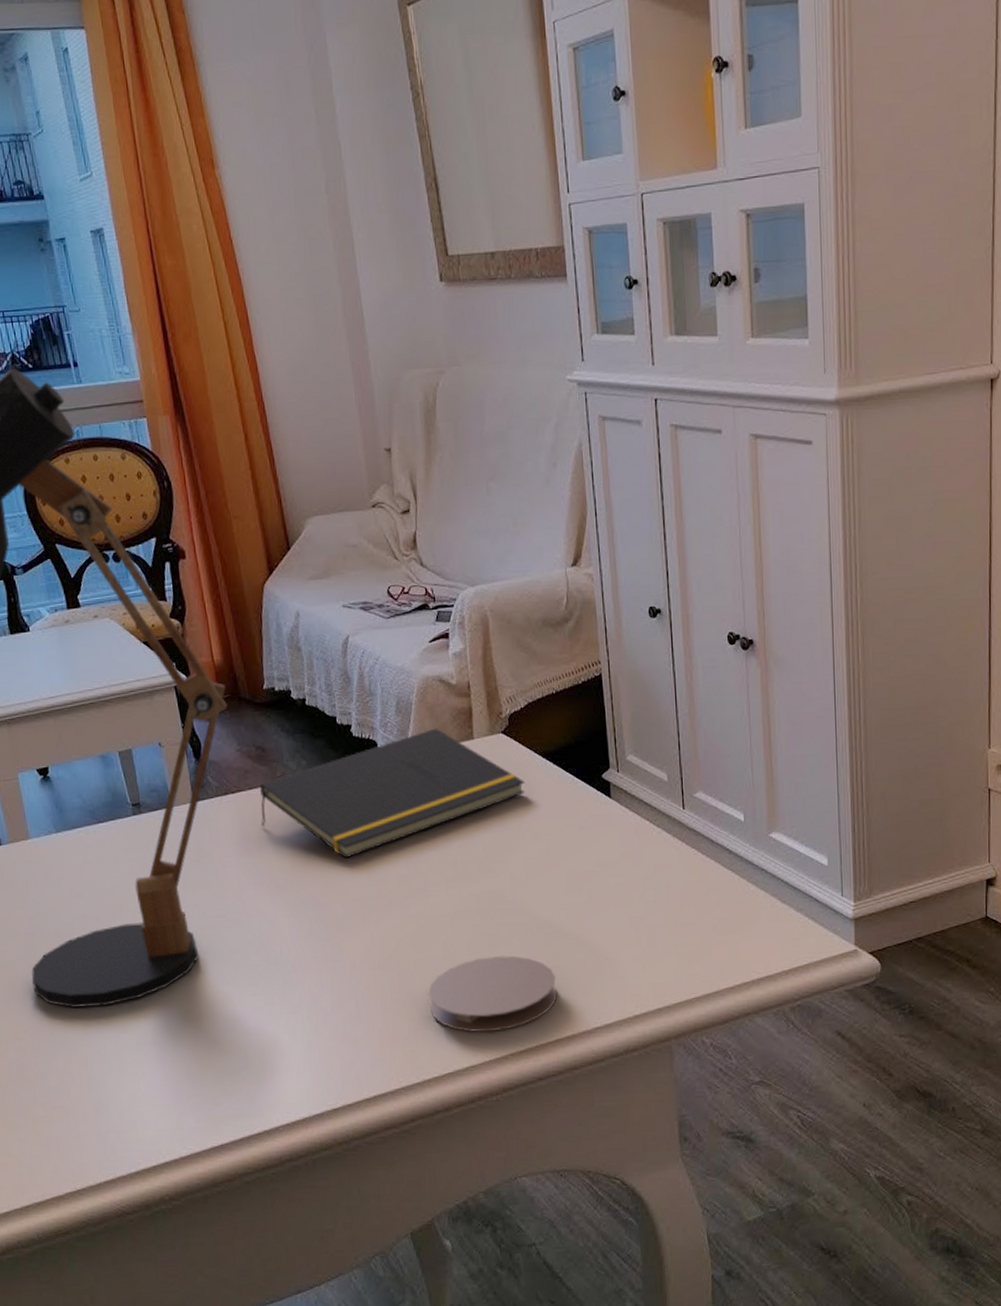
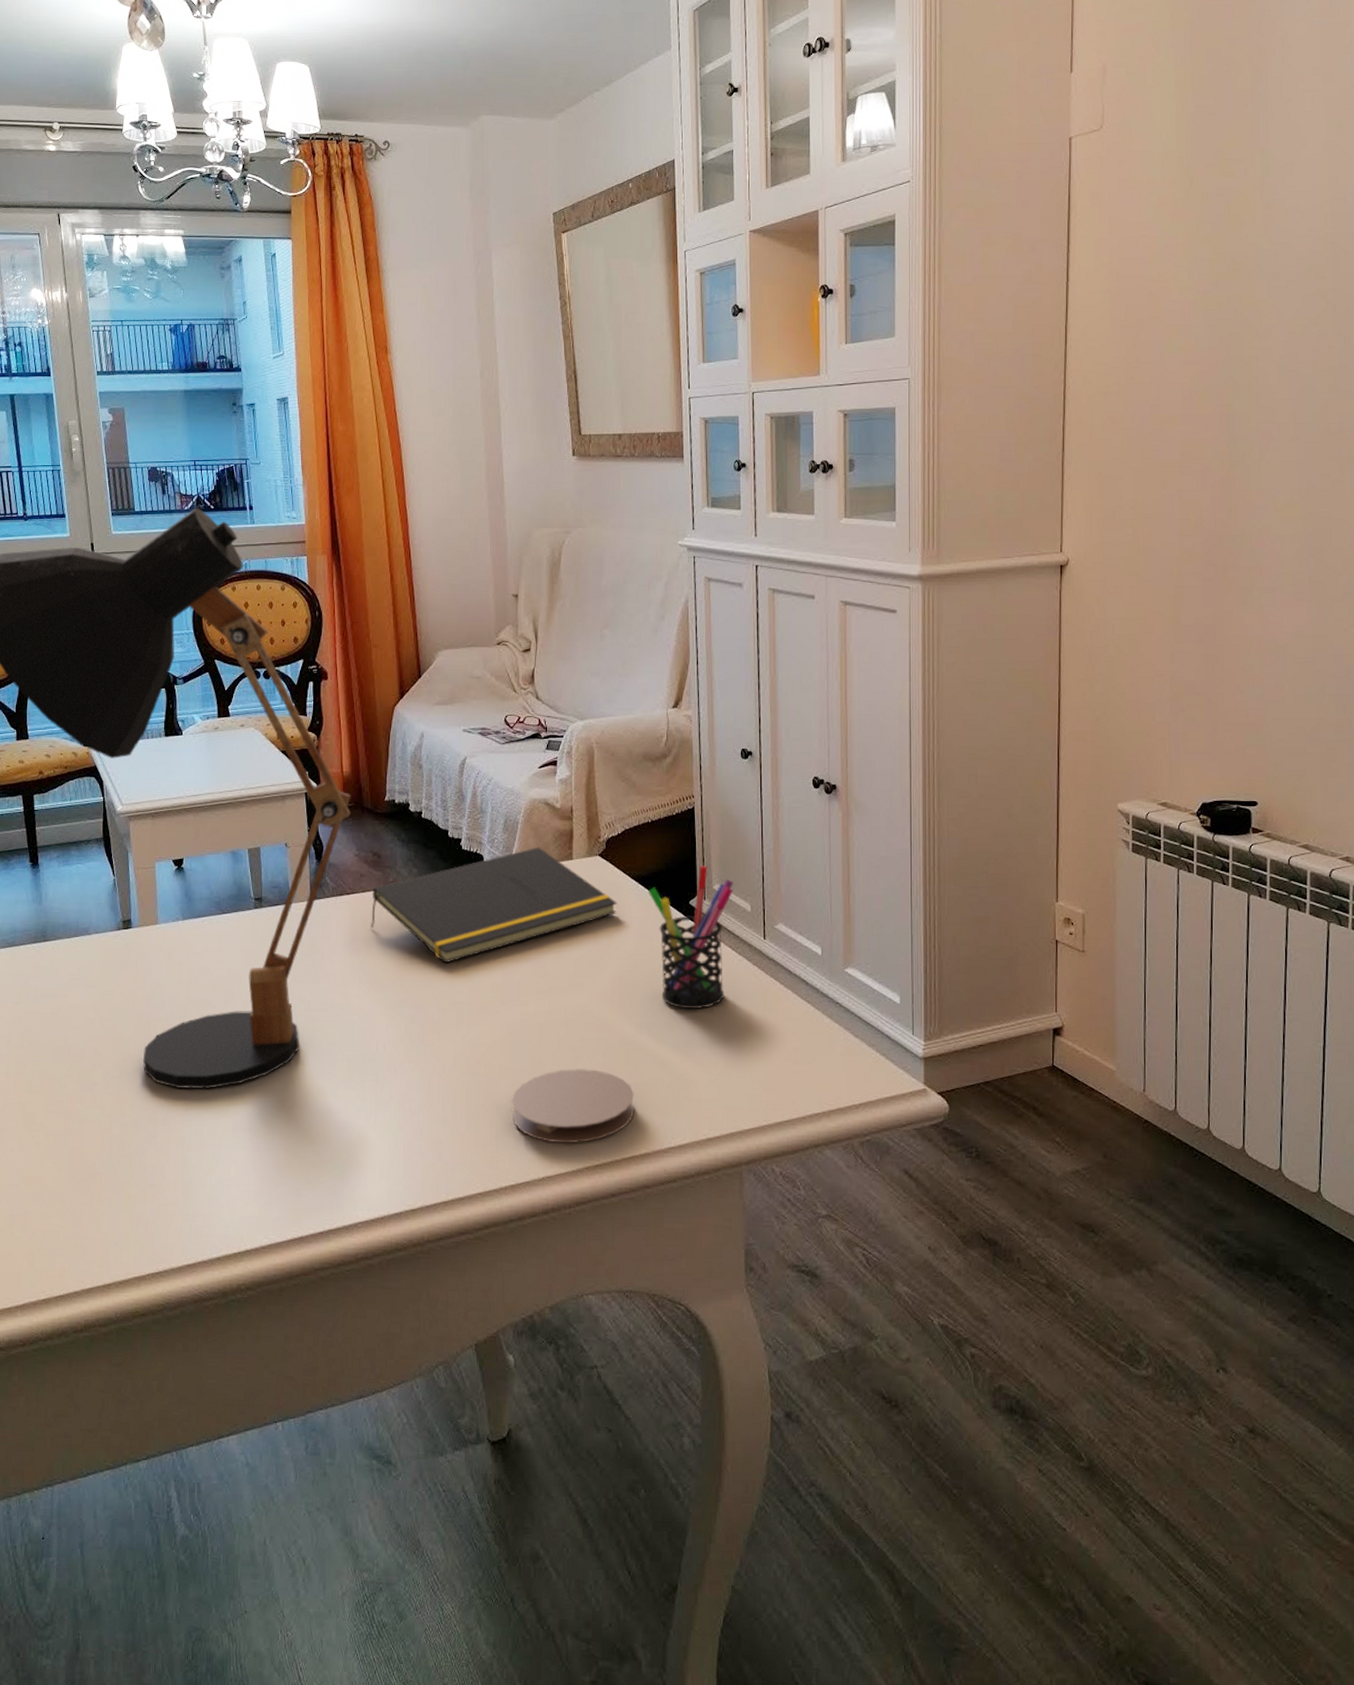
pen holder: none [556,736,648,888] -> present [647,866,733,1010]

